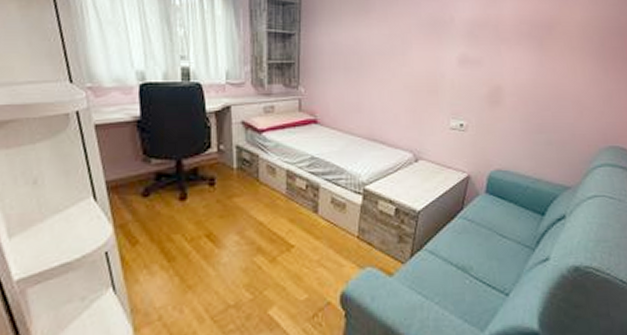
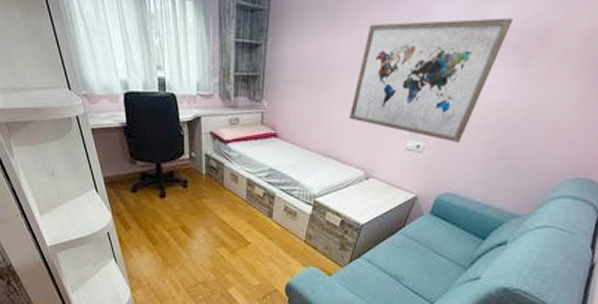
wall art: none [389,11,521,121] -> present [348,18,514,144]

